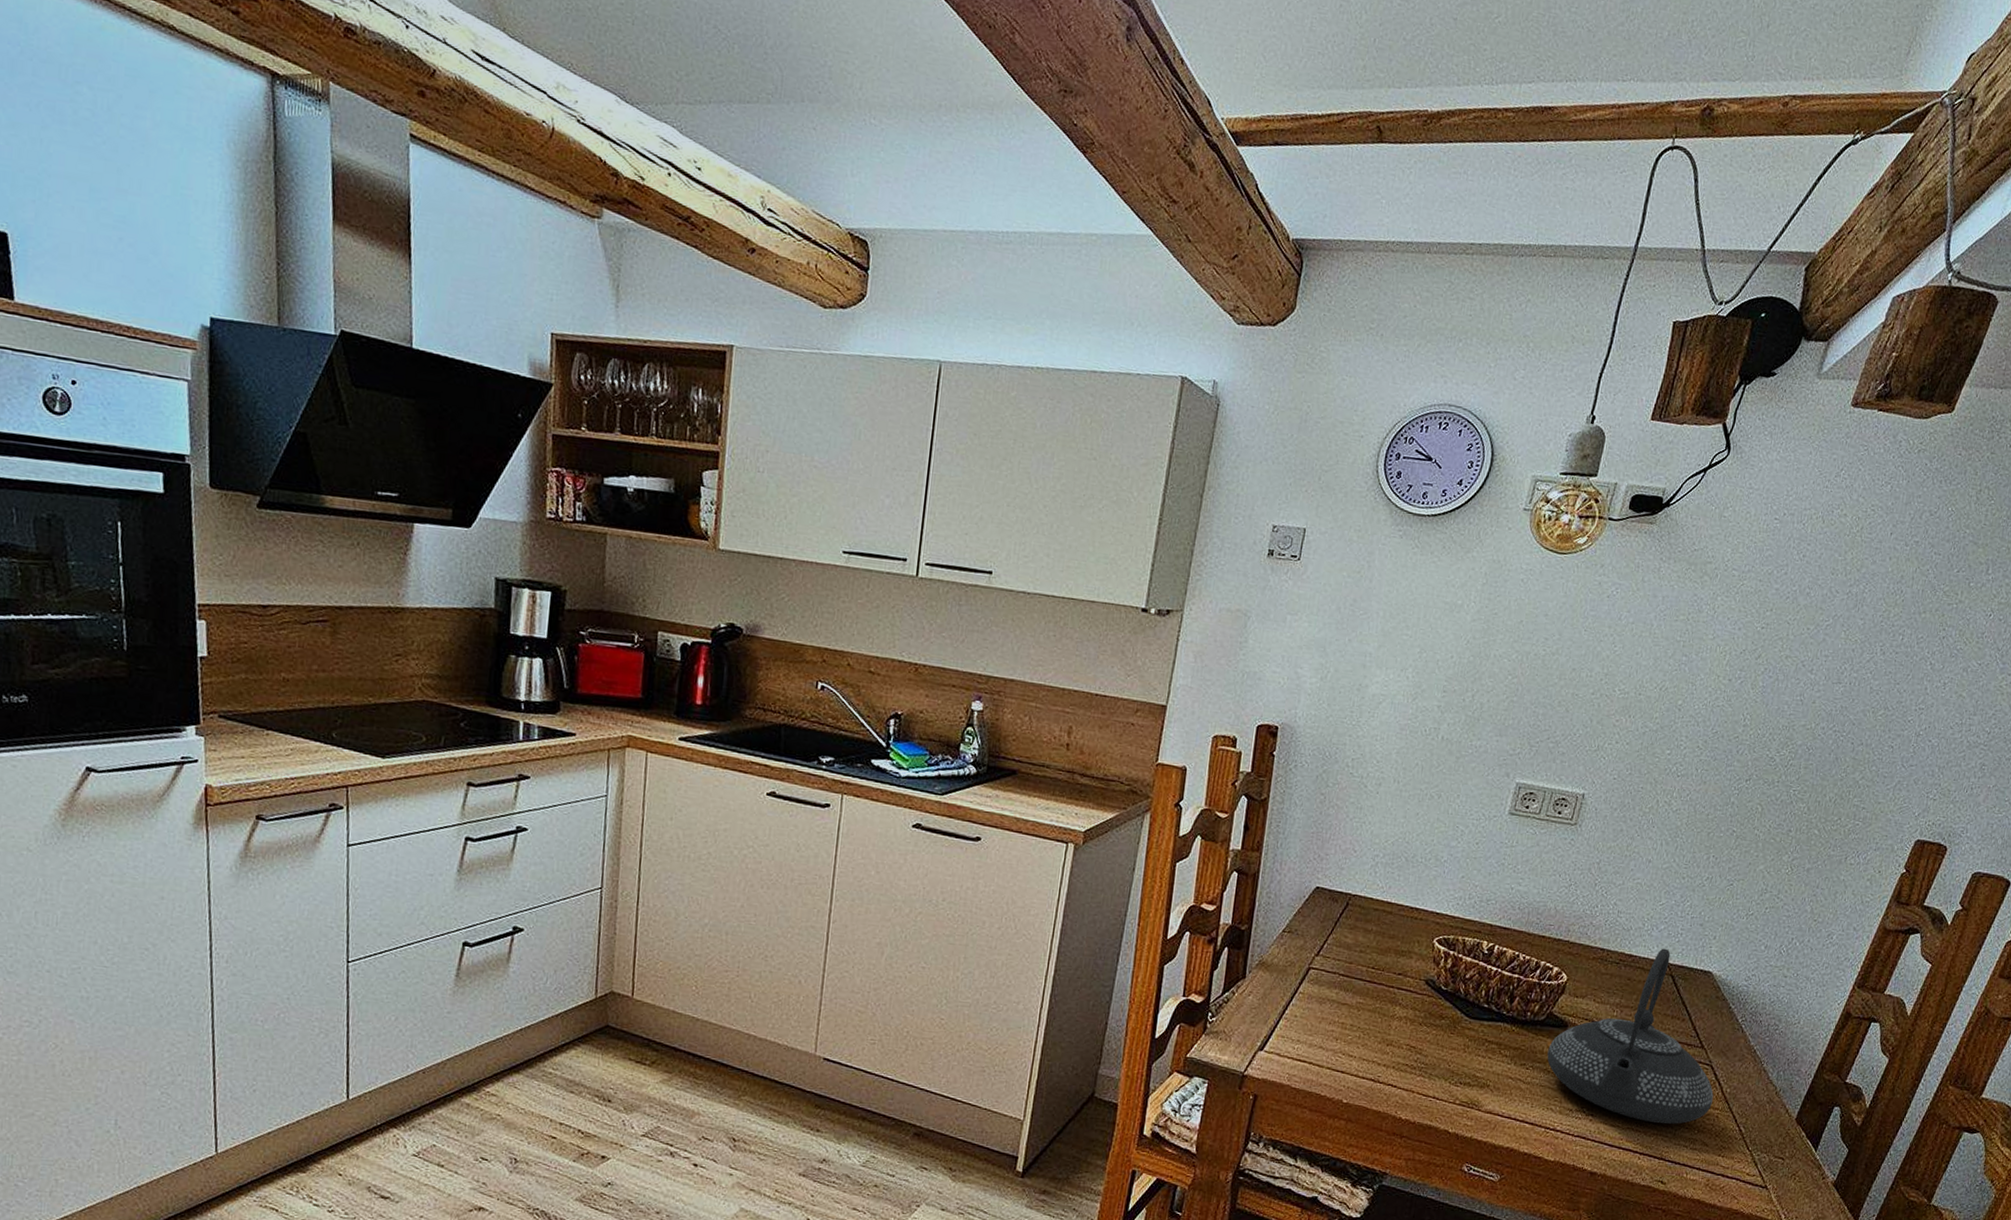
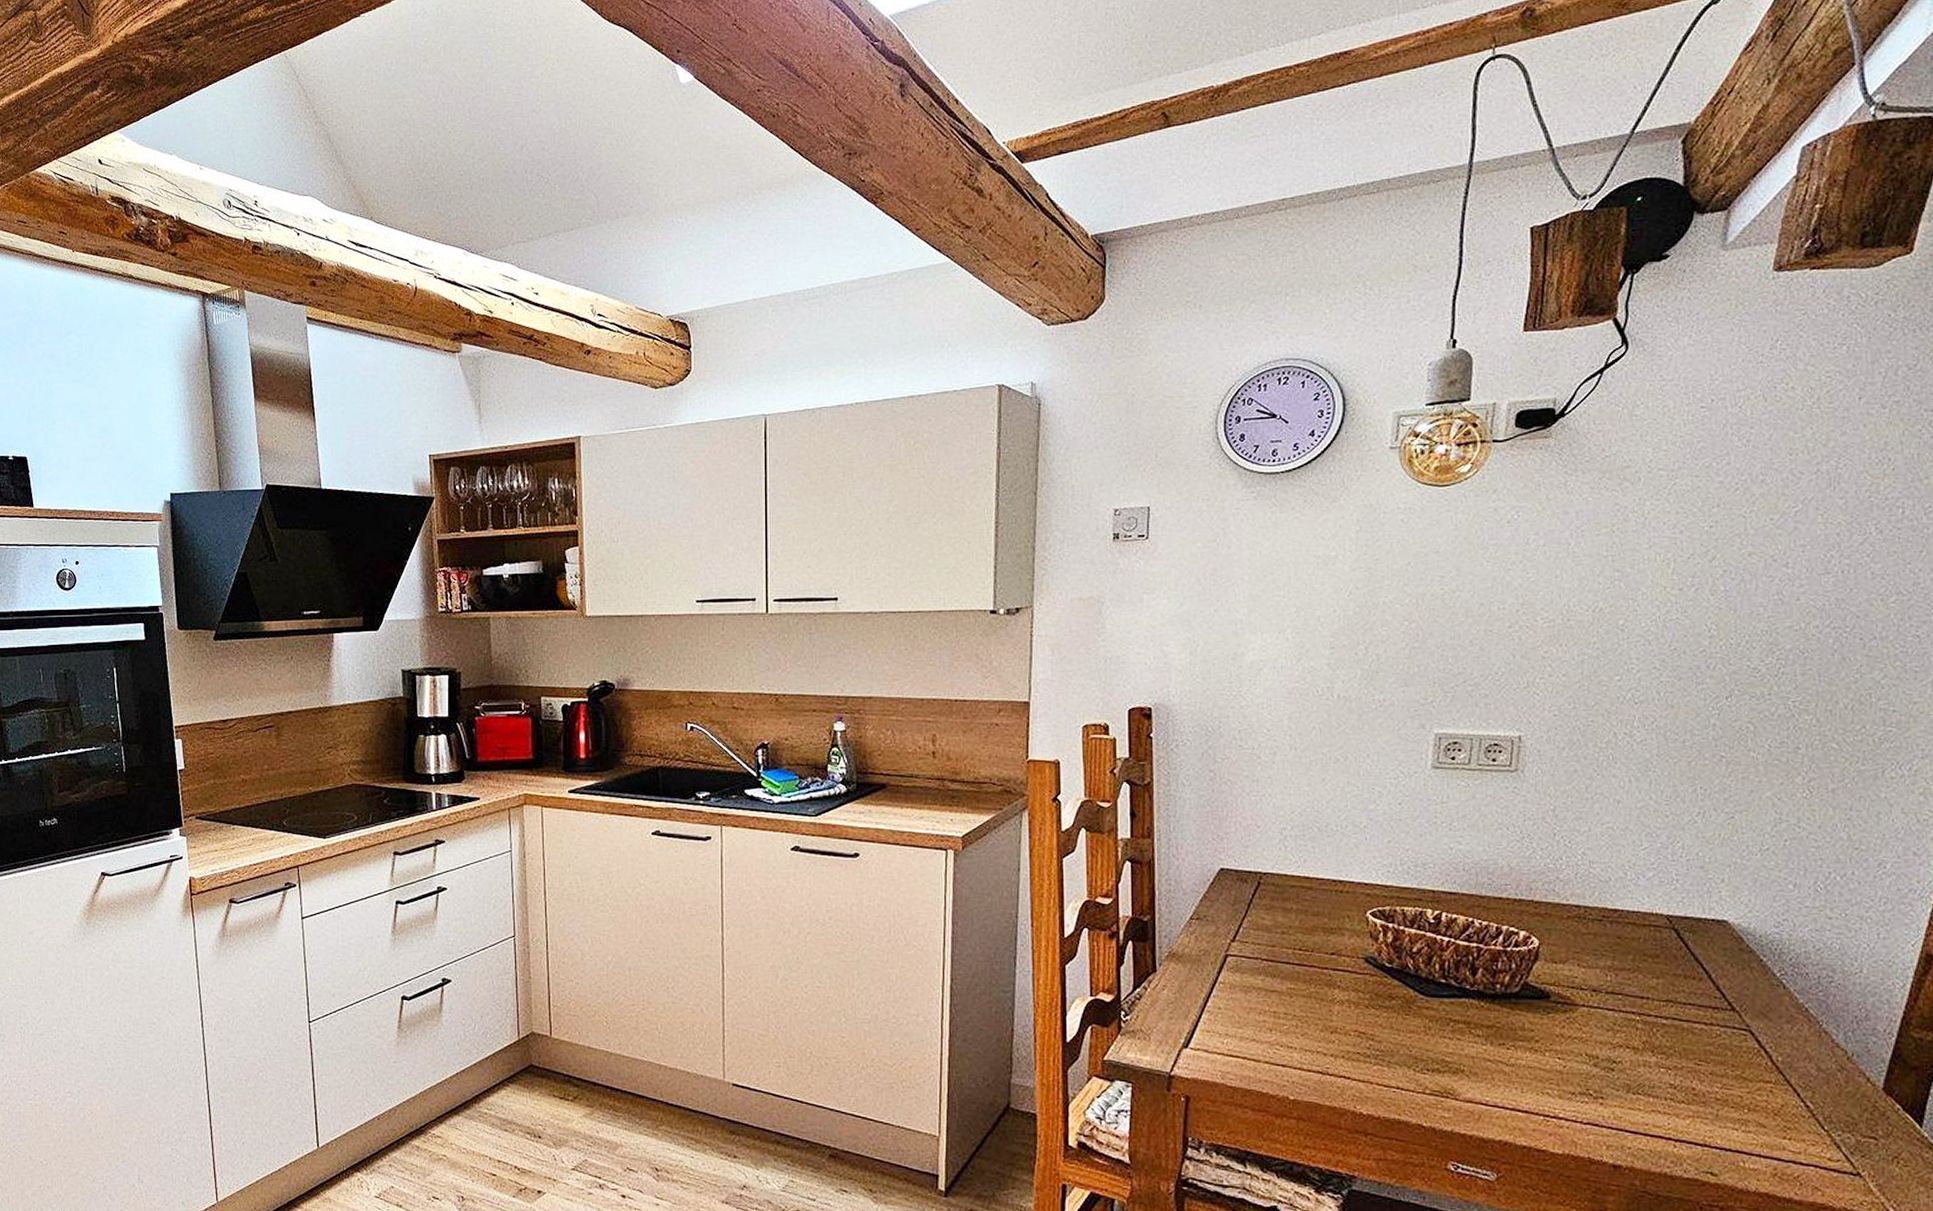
teapot: present [1547,948,1714,1124] -> none [1530,898,1761,1104]

